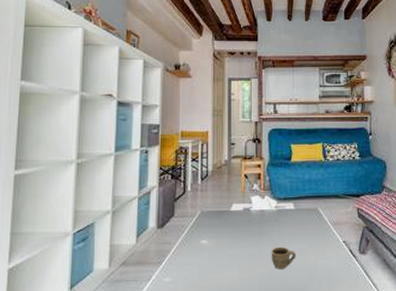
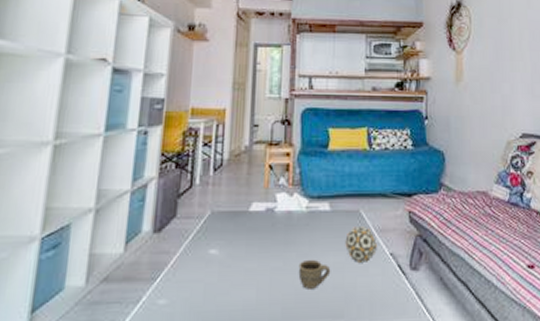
decorative ball: none [307,221,332,249] -> present [345,227,377,262]

